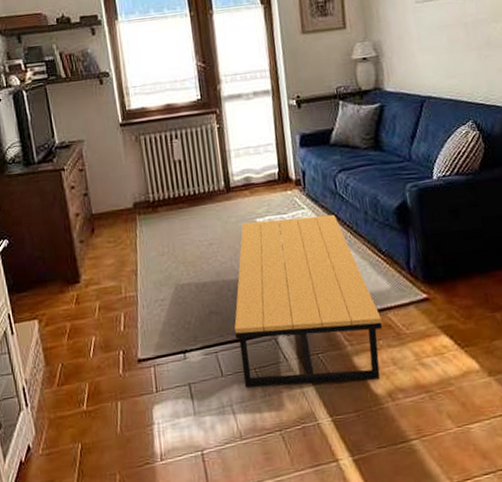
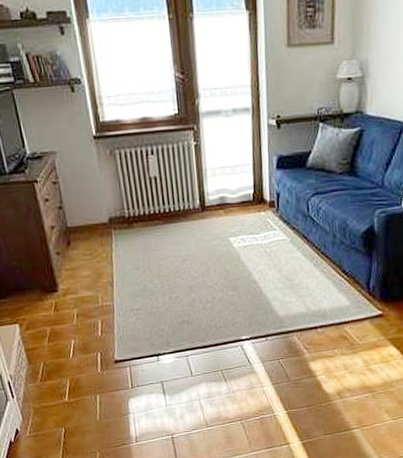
coffee table: present [234,214,383,388] -> none [204,236,339,386]

